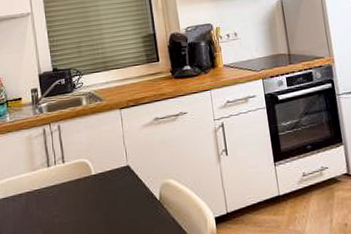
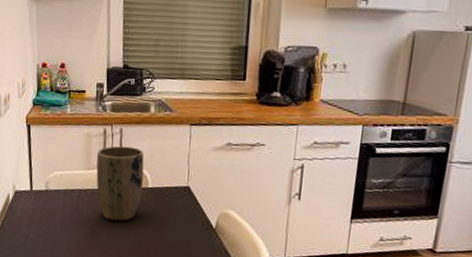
plant pot: none [40,140,87,216] -> present [96,146,144,222]

